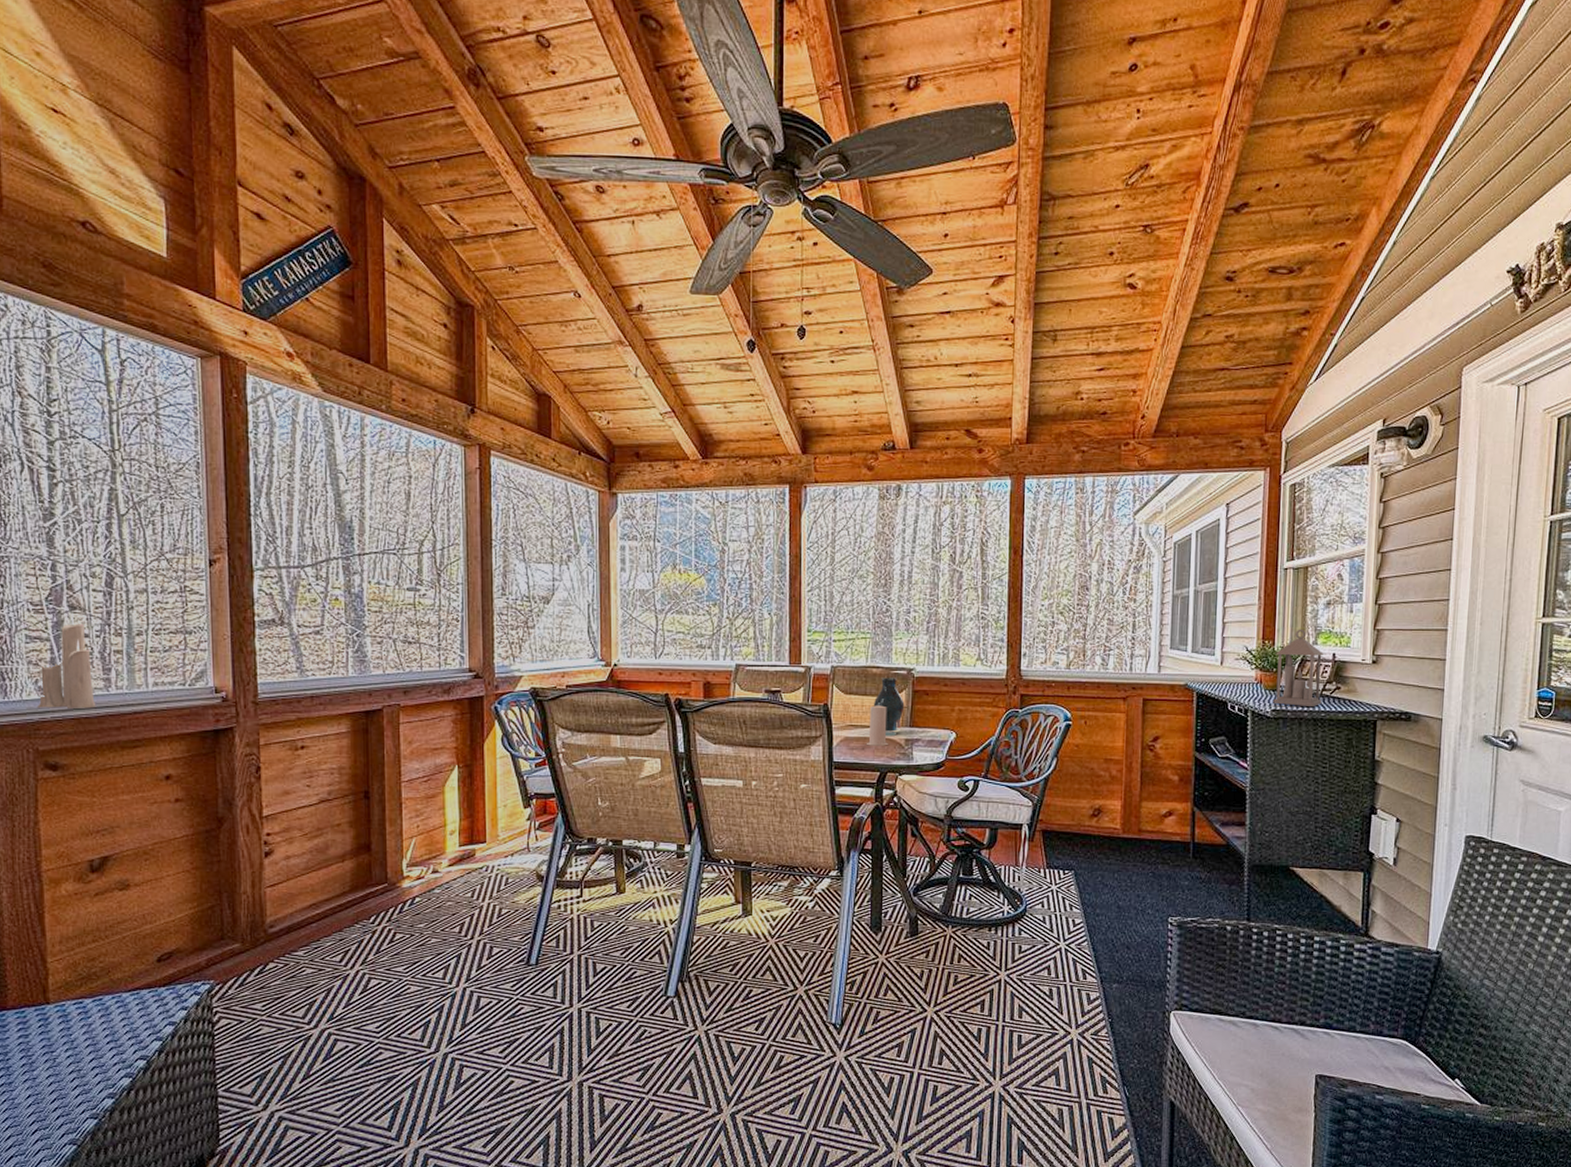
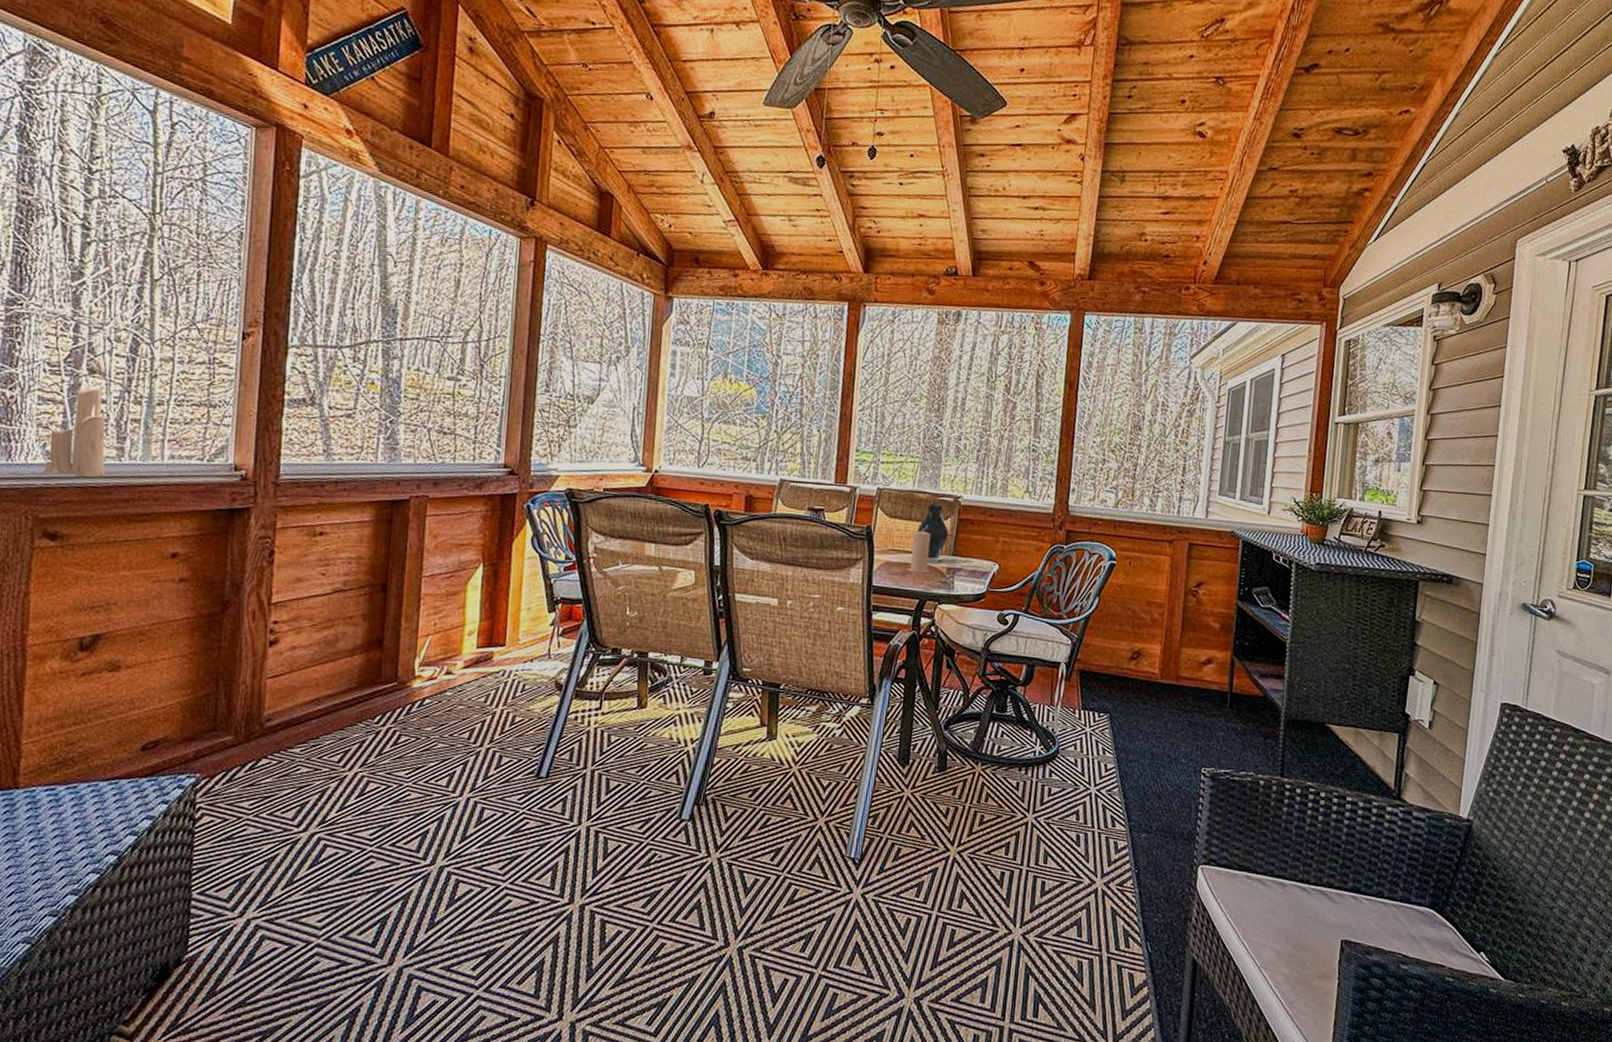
lantern: present [1273,629,1325,706] -> none [1318,484,1371,563]

